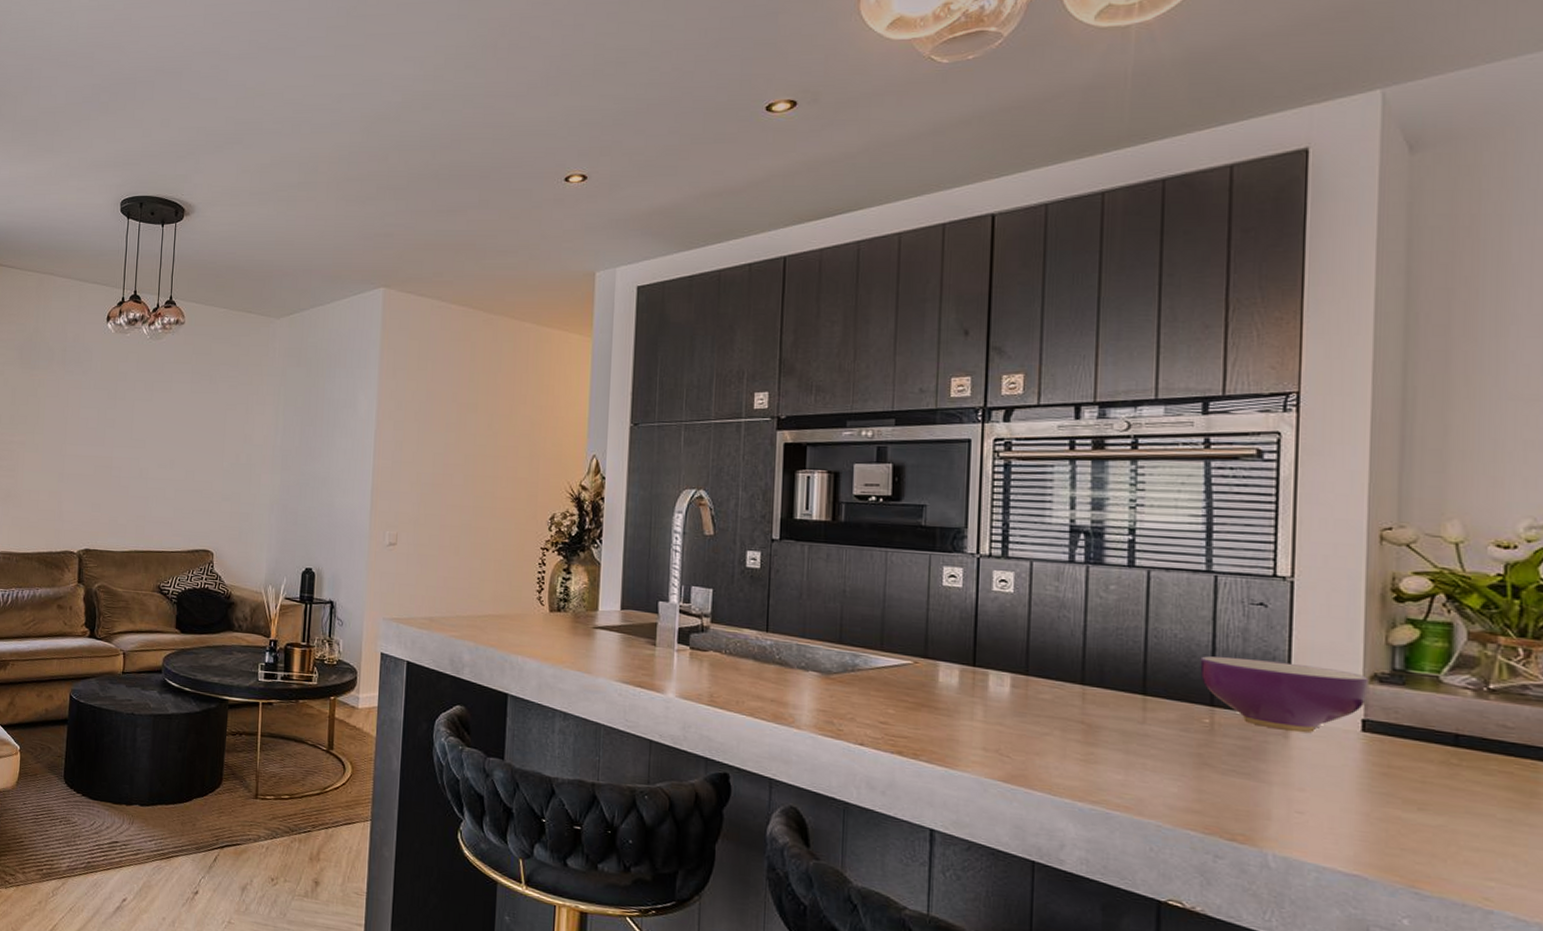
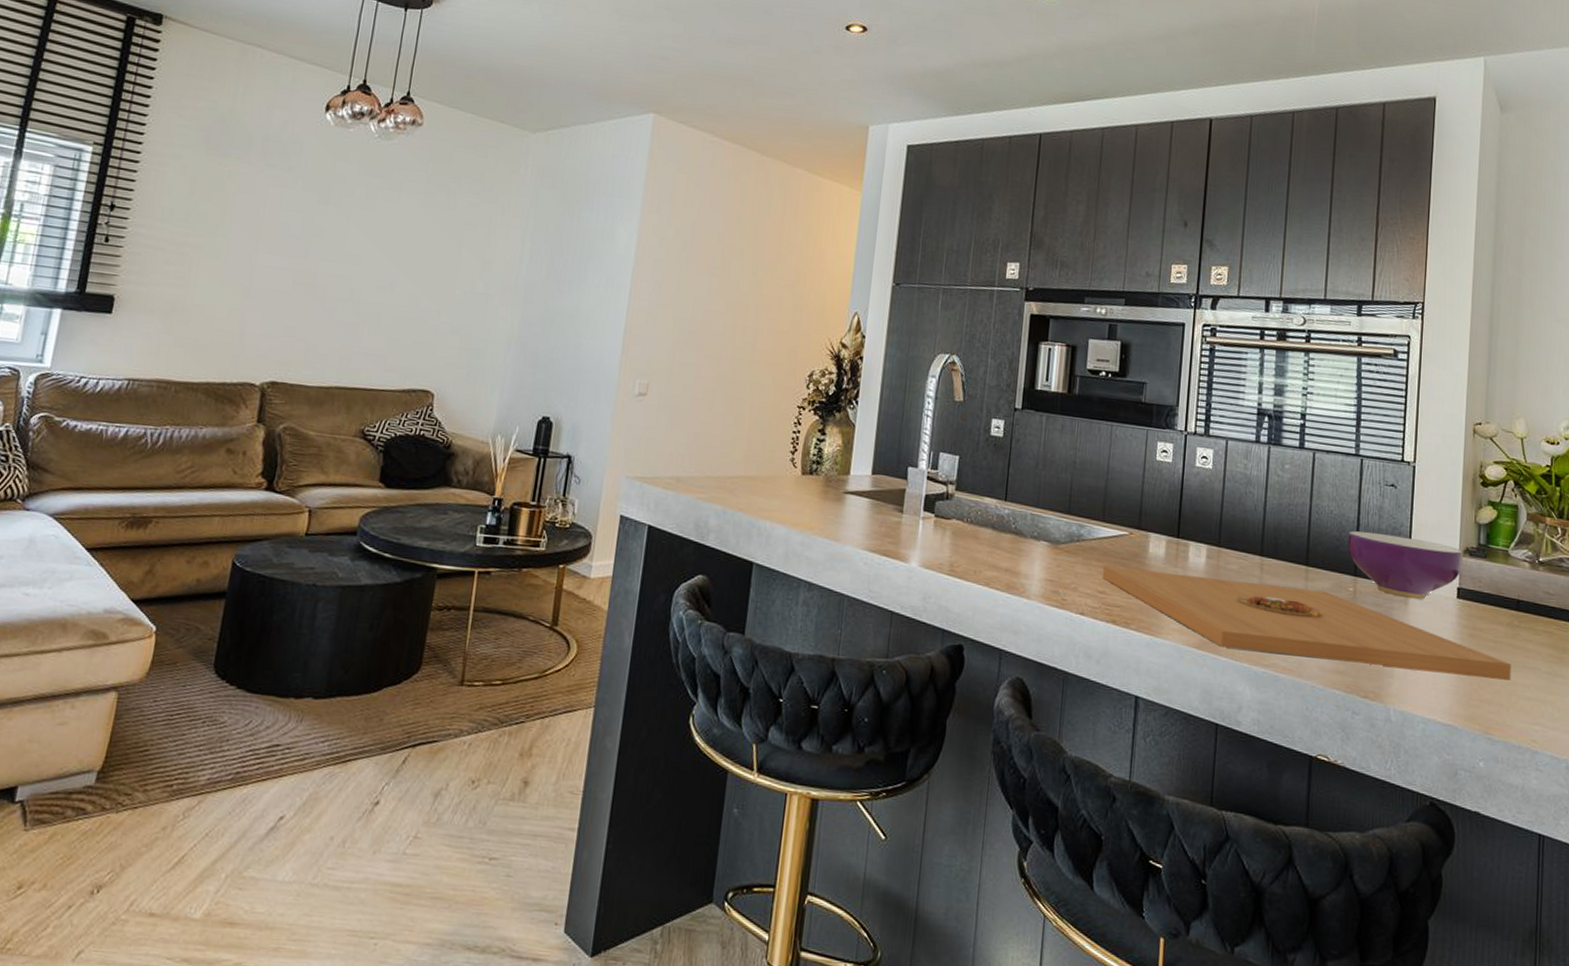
platter: none [883,695,1449,828] -> present [1102,565,1512,680]

